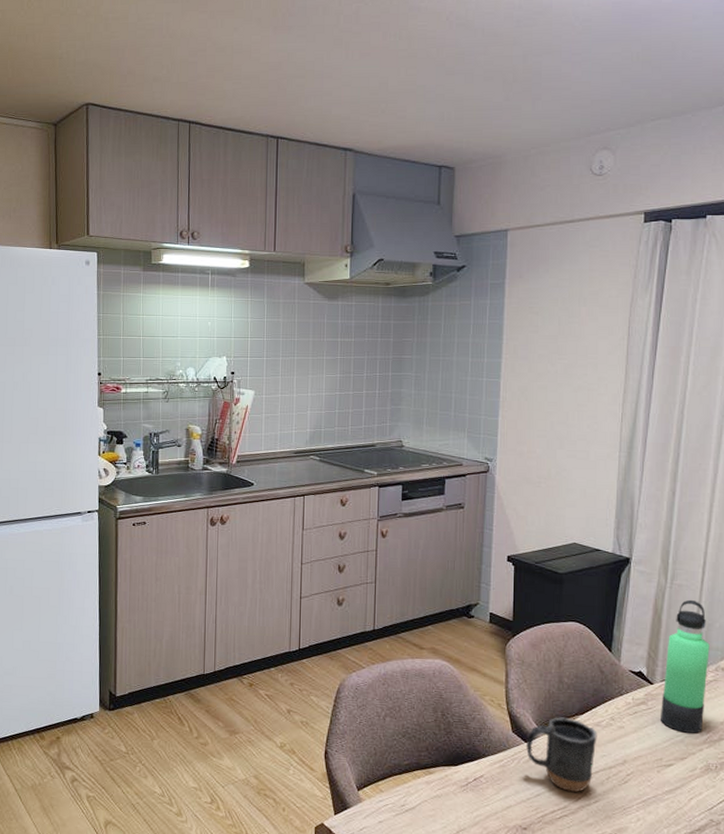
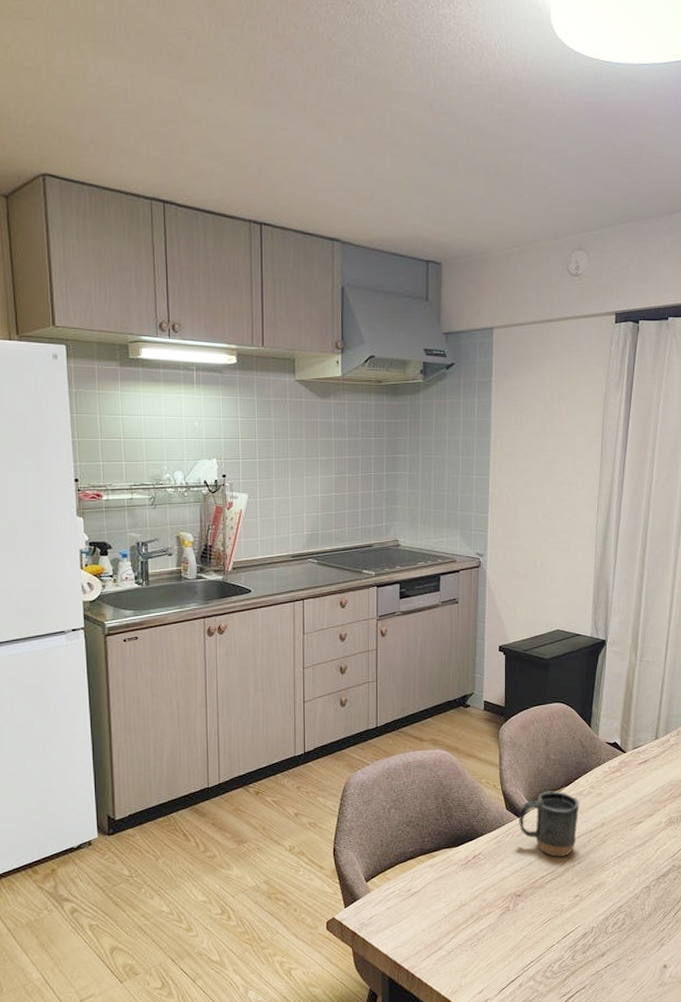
thermos bottle: present [661,599,710,734] -> none [632,673,672,793]

